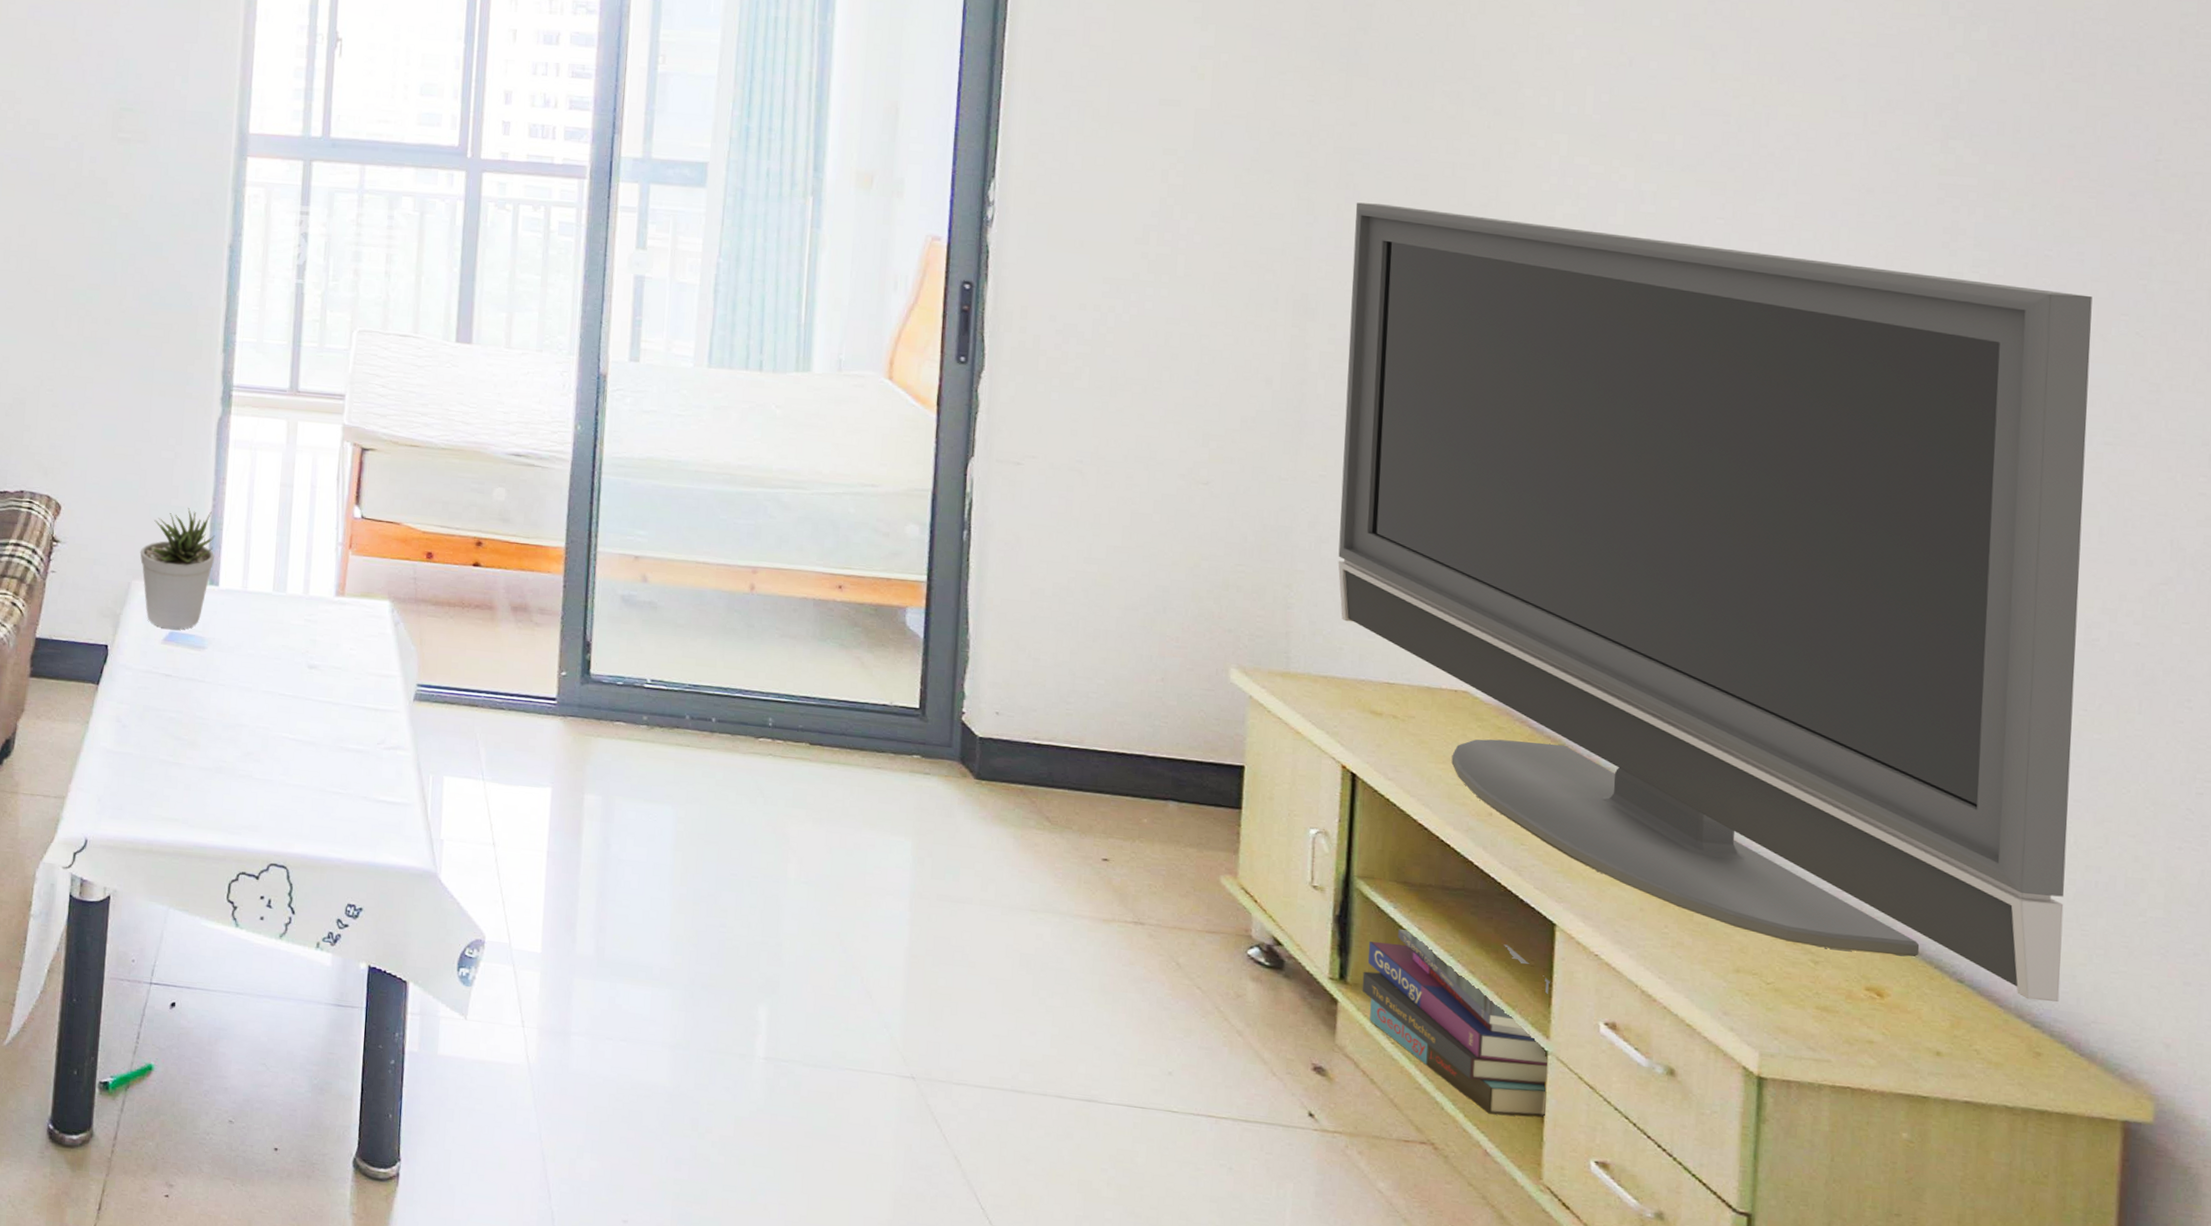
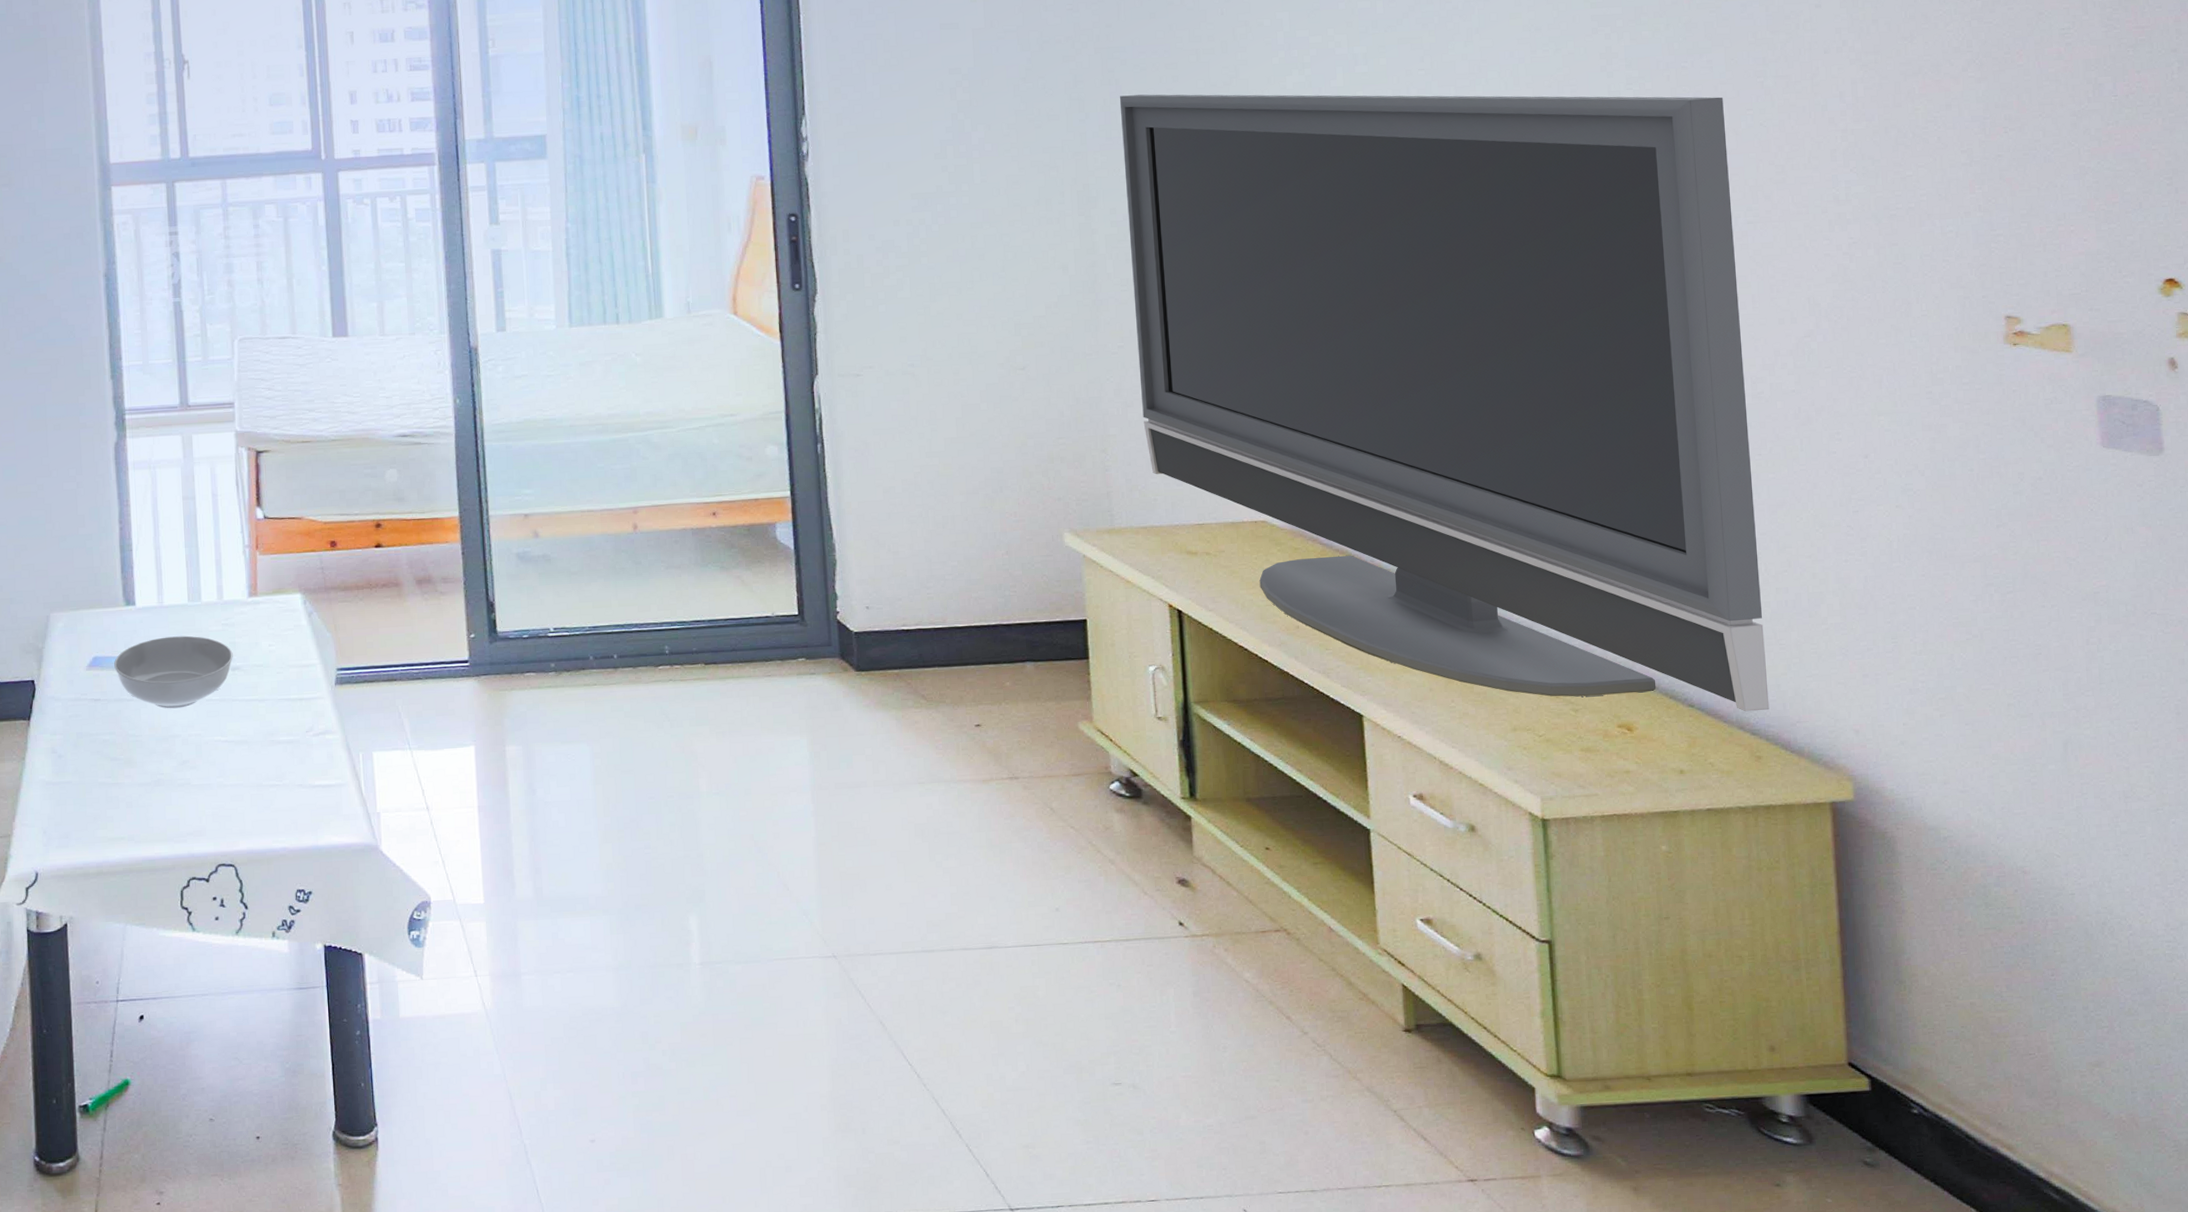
potted plant: present [140,508,216,630] -> none [54,534,128,655]
bowl: none [190,623,312,698] -> present [114,635,233,709]
books: present [1361,929,1553,1118] -> none [1209,741,1375,894]

